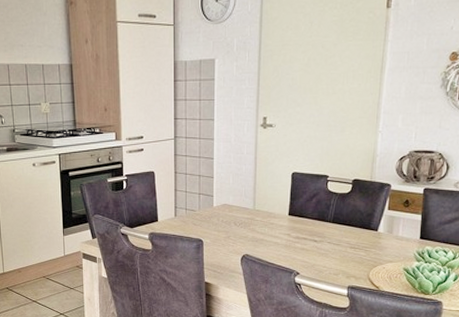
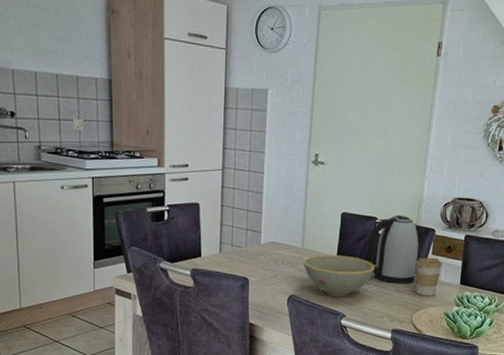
bowl: none [255,214,328,255] -> present [303,254,375,297]
kettle: none [319,171,374,241] -> present [366,214,419,284]
coffee cup: none [370,213,400,252] -> present [414,257,443,297]

